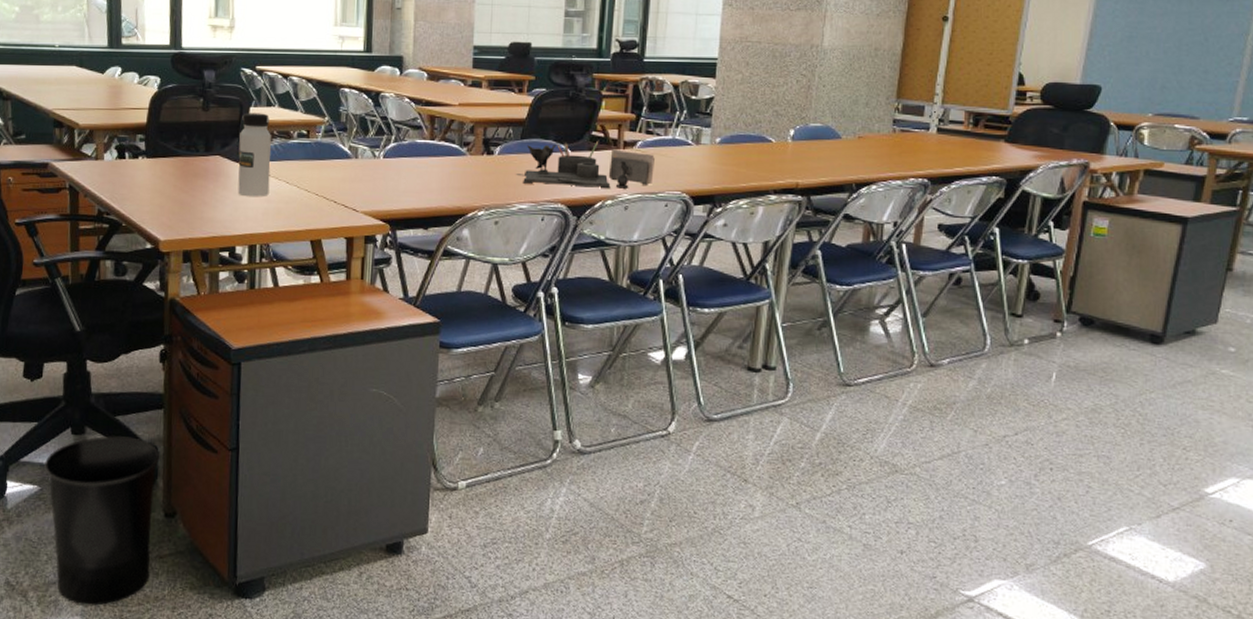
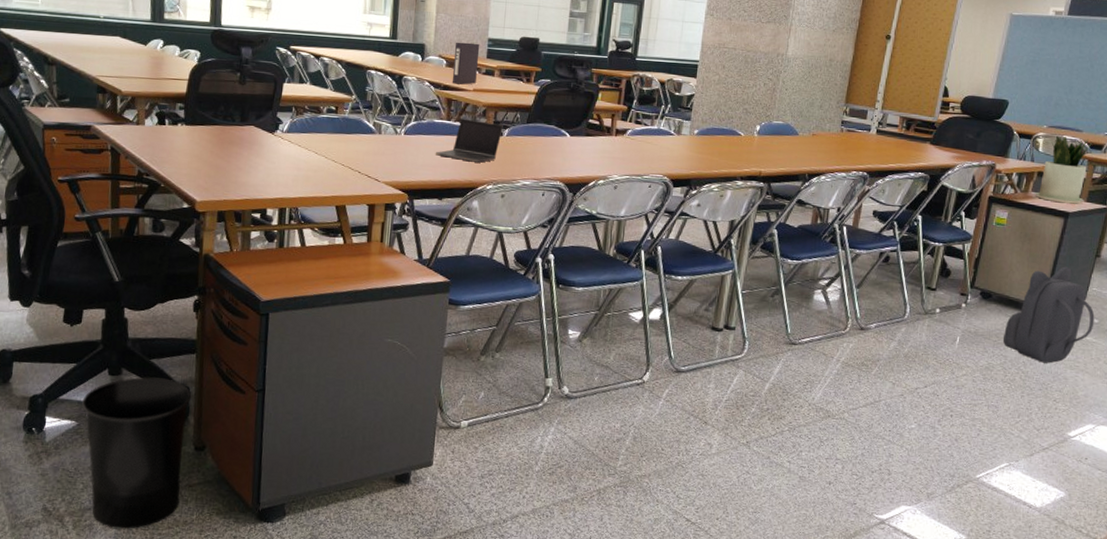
water bottle: present [237,112,271,197] -> none [270,88,303,166]
laptop computer: none [418,137,494,186] -> present [435,118,503,163]
binder: none [434,51,465,99] -> present [452,42,480,85]
desk organizer: present [516,140,655,189] -> none [522,127,642,171]
backpack: none [1111,283,1230,403] -> present [1002,266,1095,364]
planter: none [1141,125,1212,207] -> present [1034,135,1092,204]

